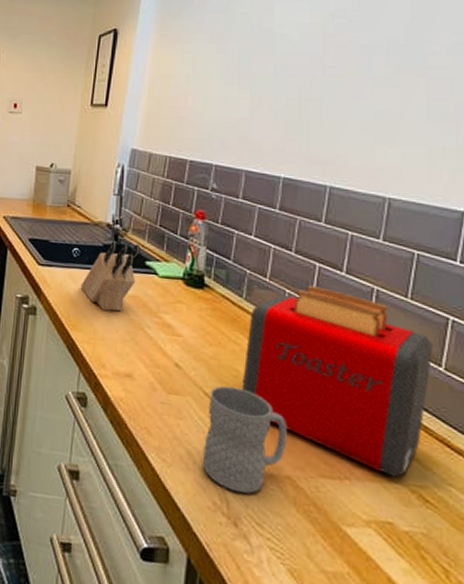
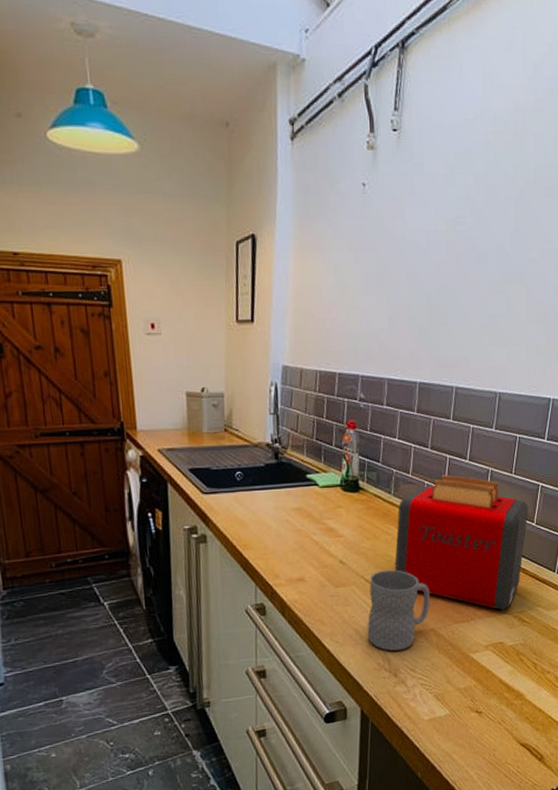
knife block: present [80,241,140,312] -> none [247,459,300,526]

